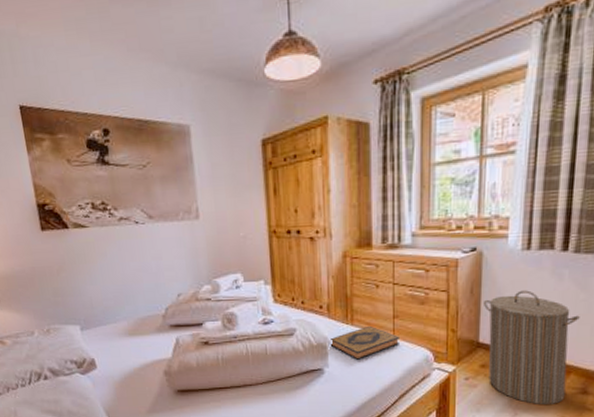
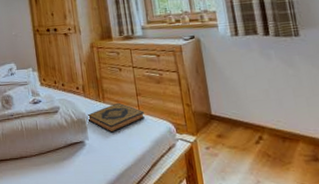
laundry hamper: present [484,290,580,404] -> none [209,69,300,172]

